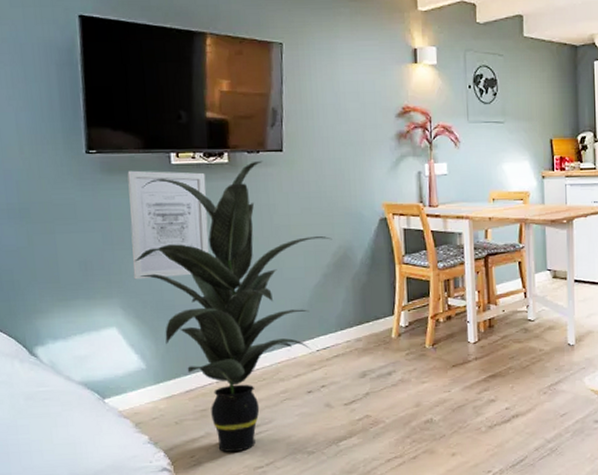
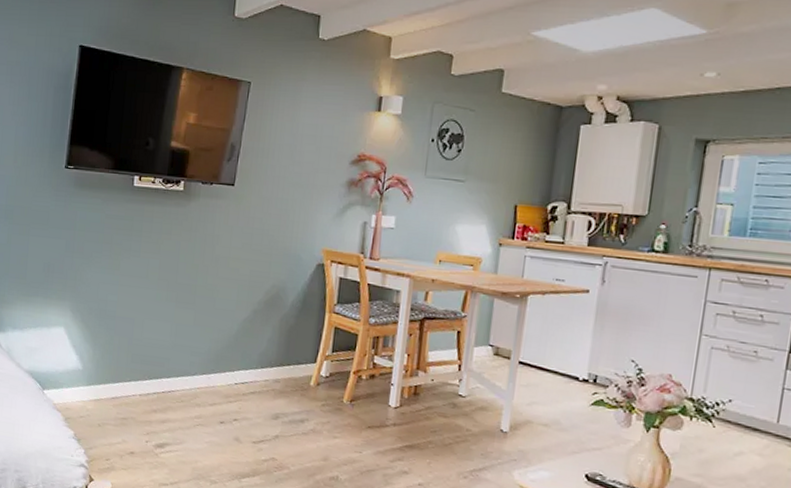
wall art: present [127,170,210,280] -> none [85,187,161,291]
indoor plant: present [134,160,332,452] -> none [88,192,267,465]

